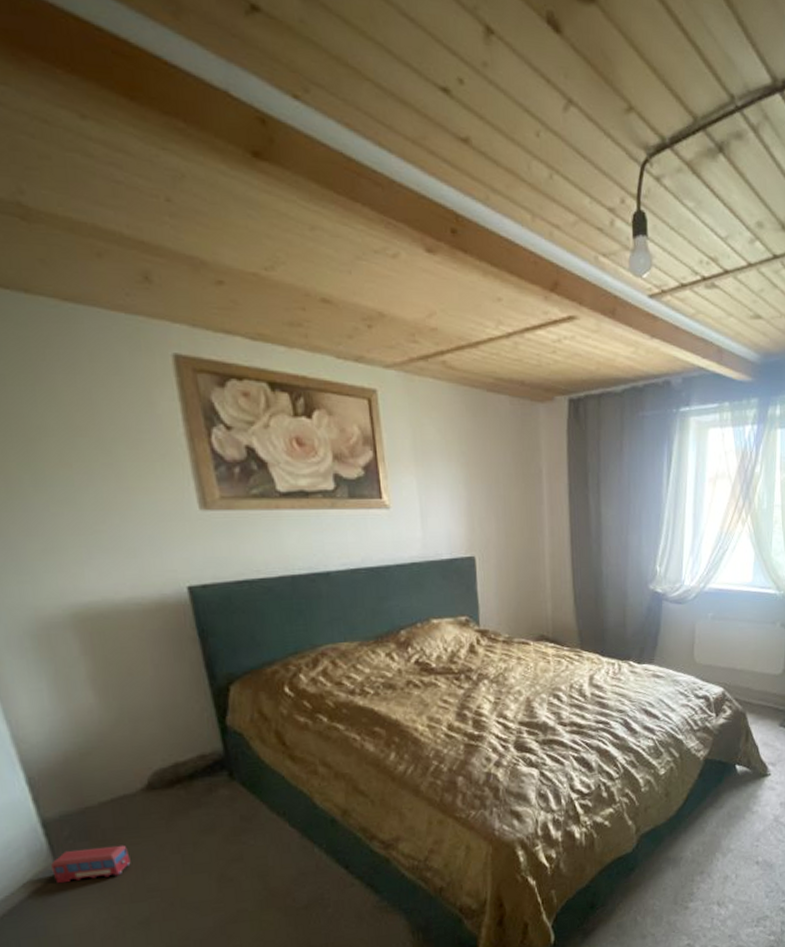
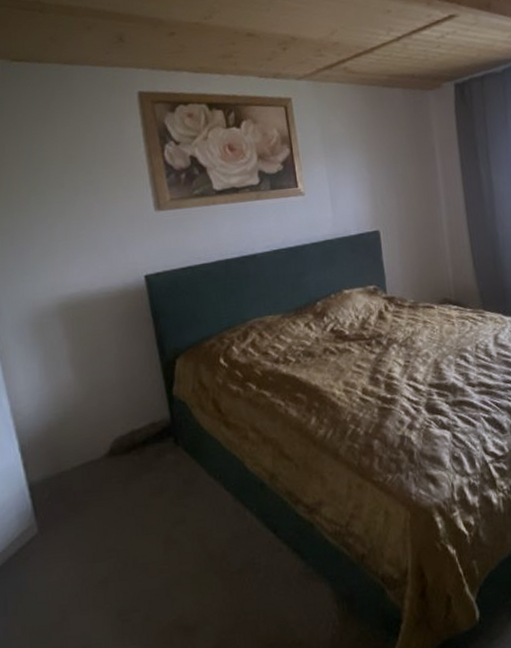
toy train: present [51,845,131,884] -> none [34,507,95,543]

